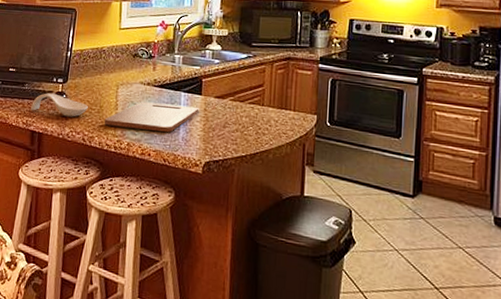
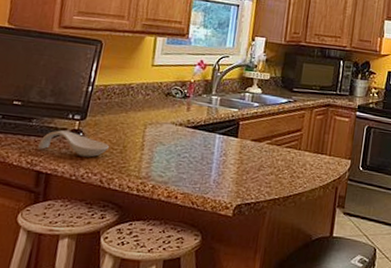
cutting board: present [104,101,199,132] -> none [126,142,234,175]

